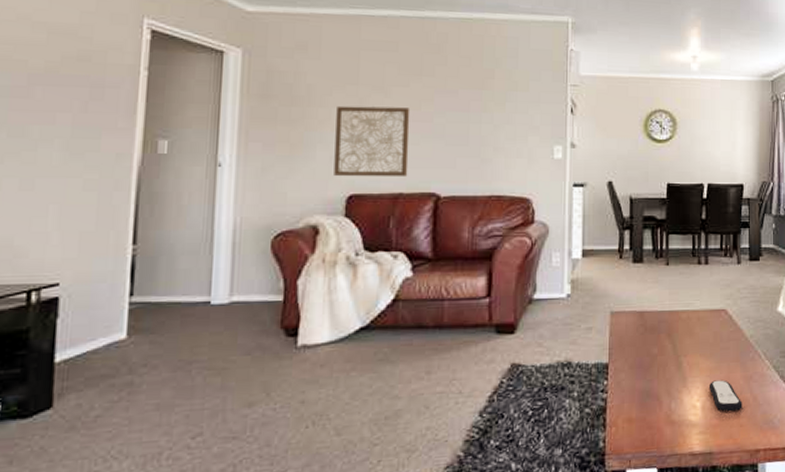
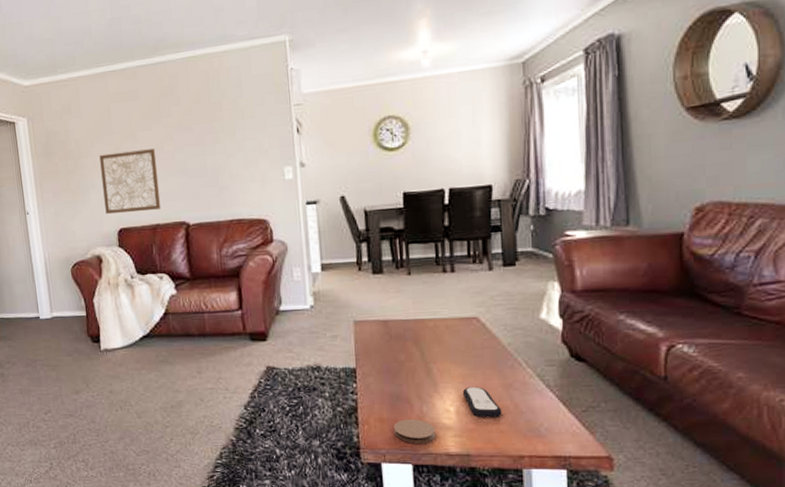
coaster: none [642,417,682,445] -> present [394,419,436,444]

